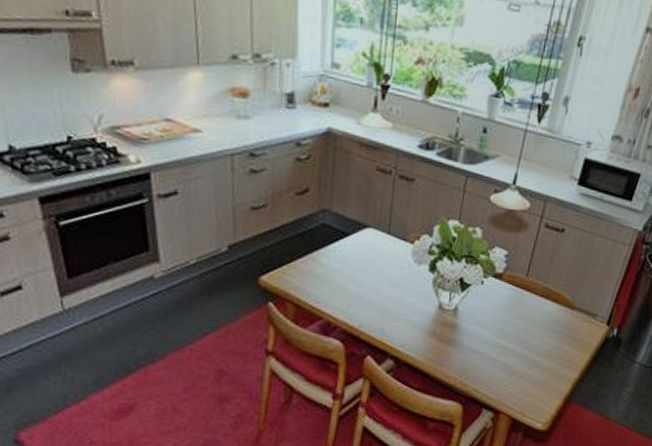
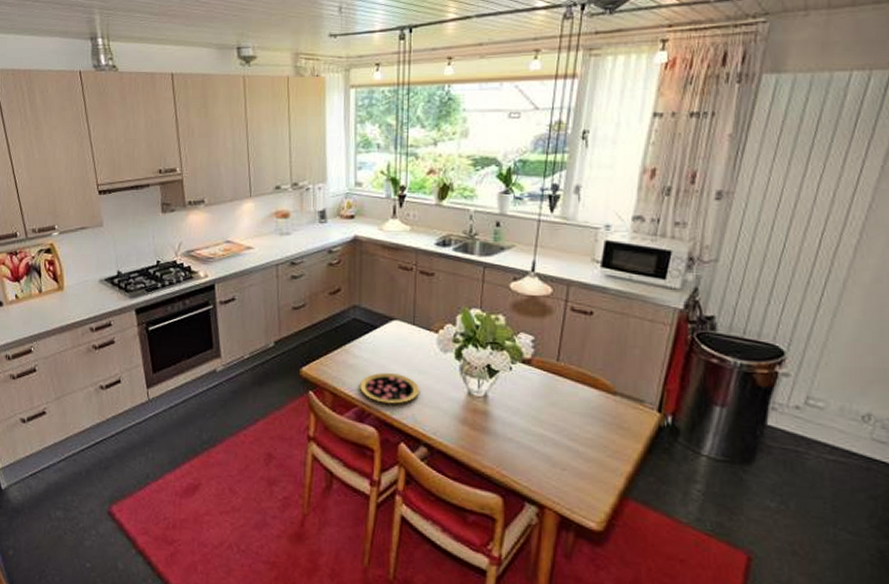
pizza: none [325,283,391,317] -> present [359,372,420,404]

